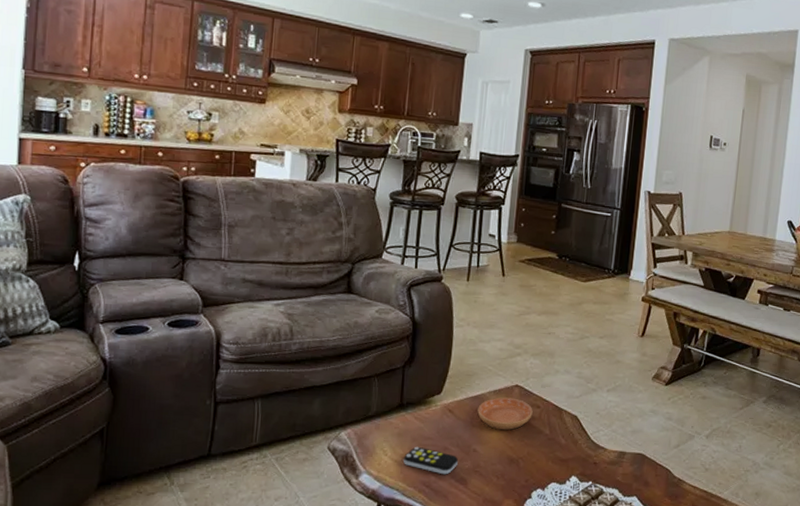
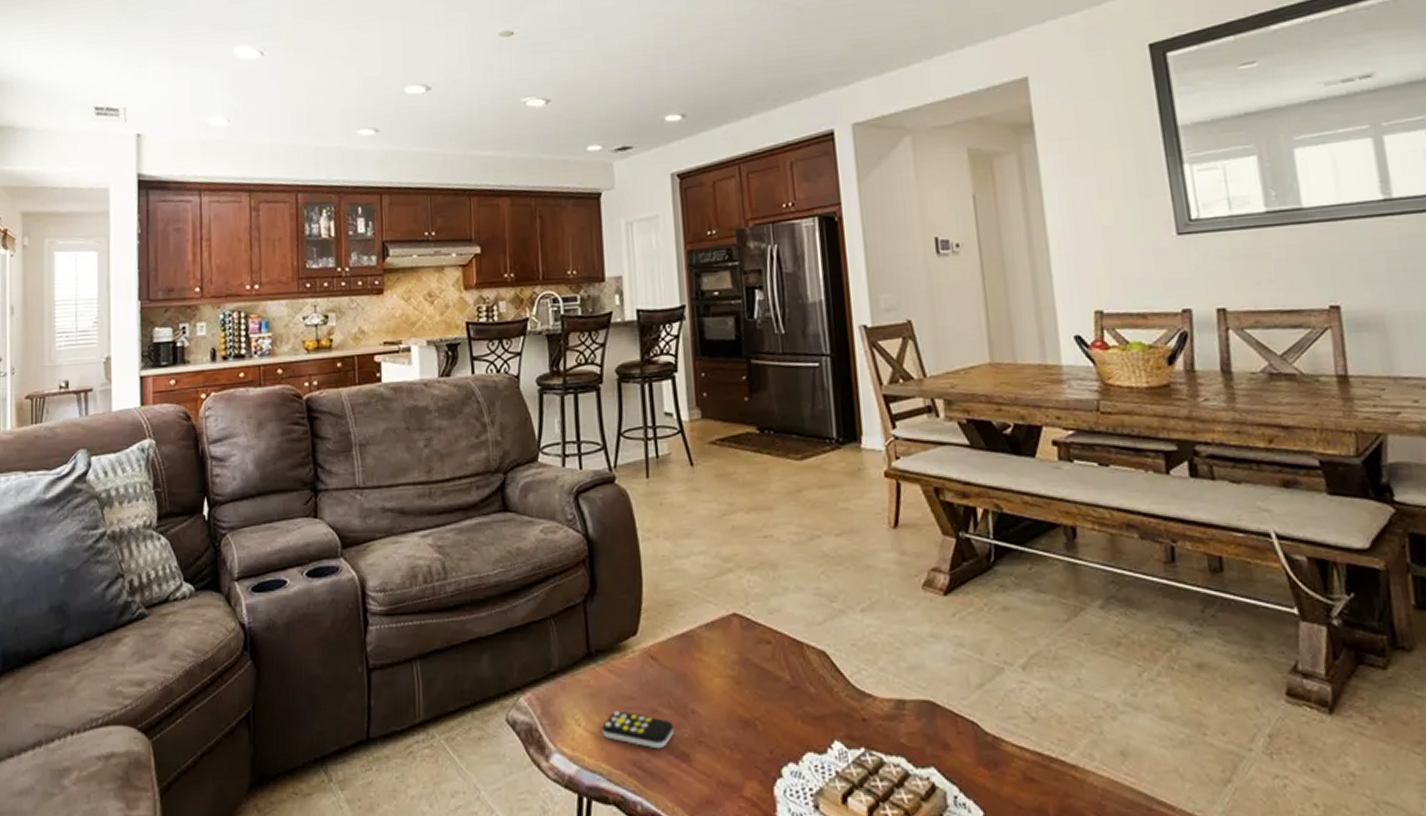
saucer: present [477,397,533,430] -> none [688,632,763,679]

